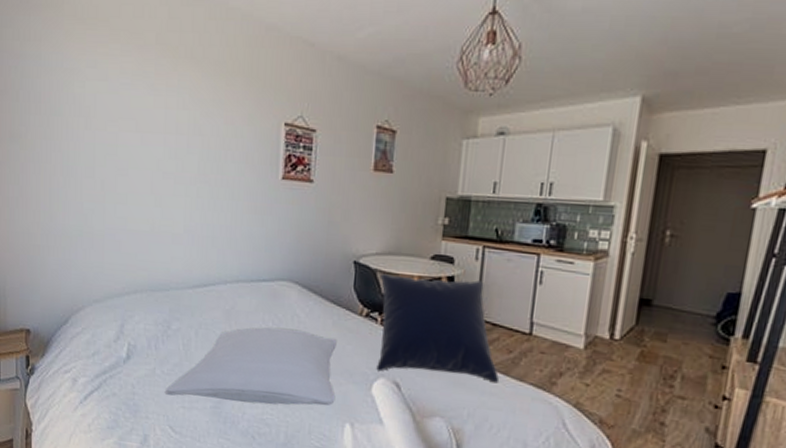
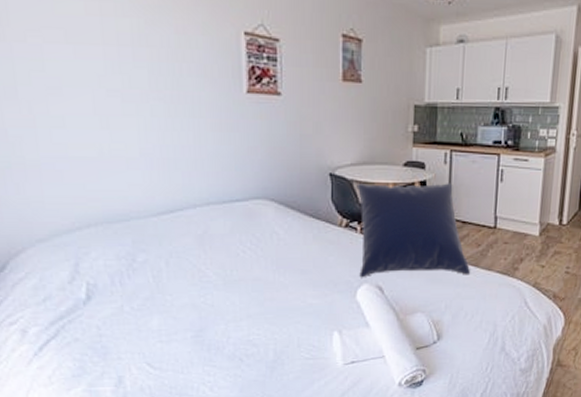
pillow: present [164,326,337,406] -> none [137,247,322,331]

